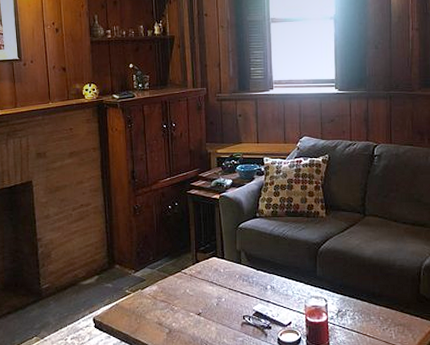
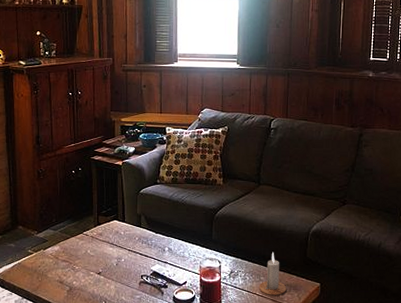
candle: none [369,289,400,336] -> present [259,252,287,295]

